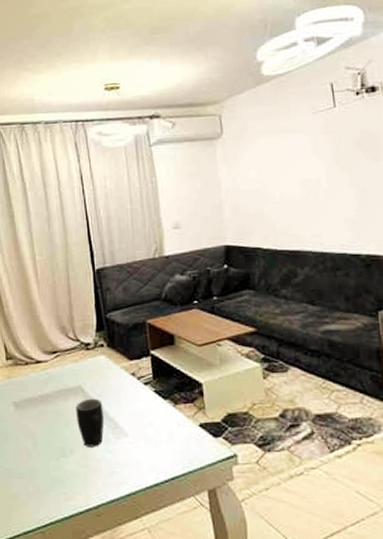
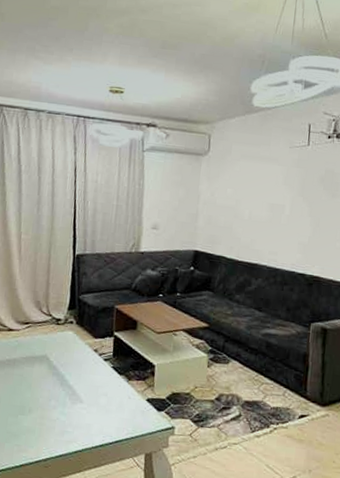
mug: present [75,398,105,447] -> none [38,367,64,409]

